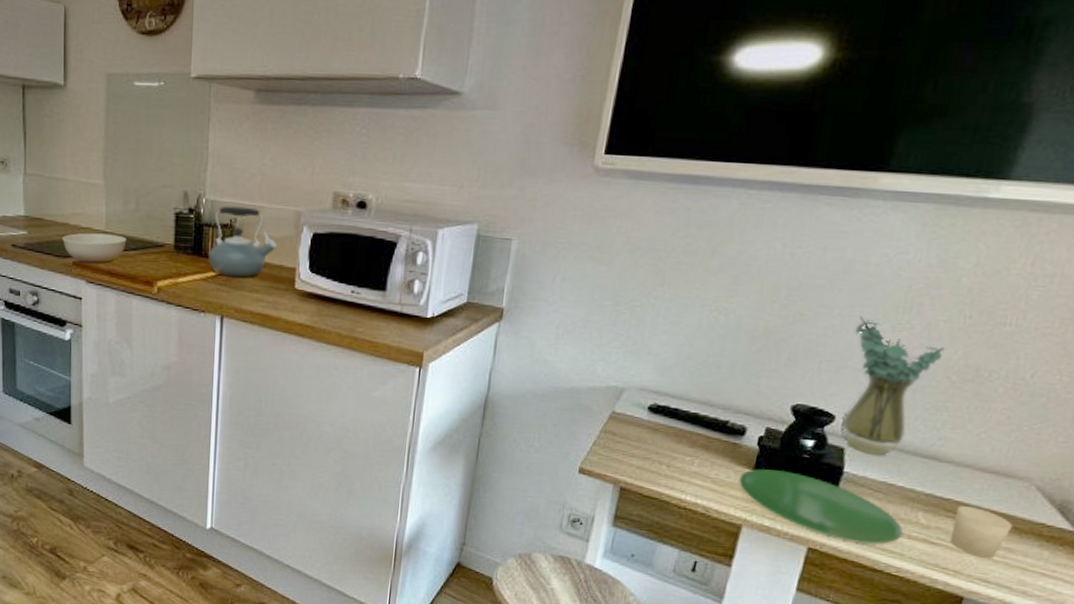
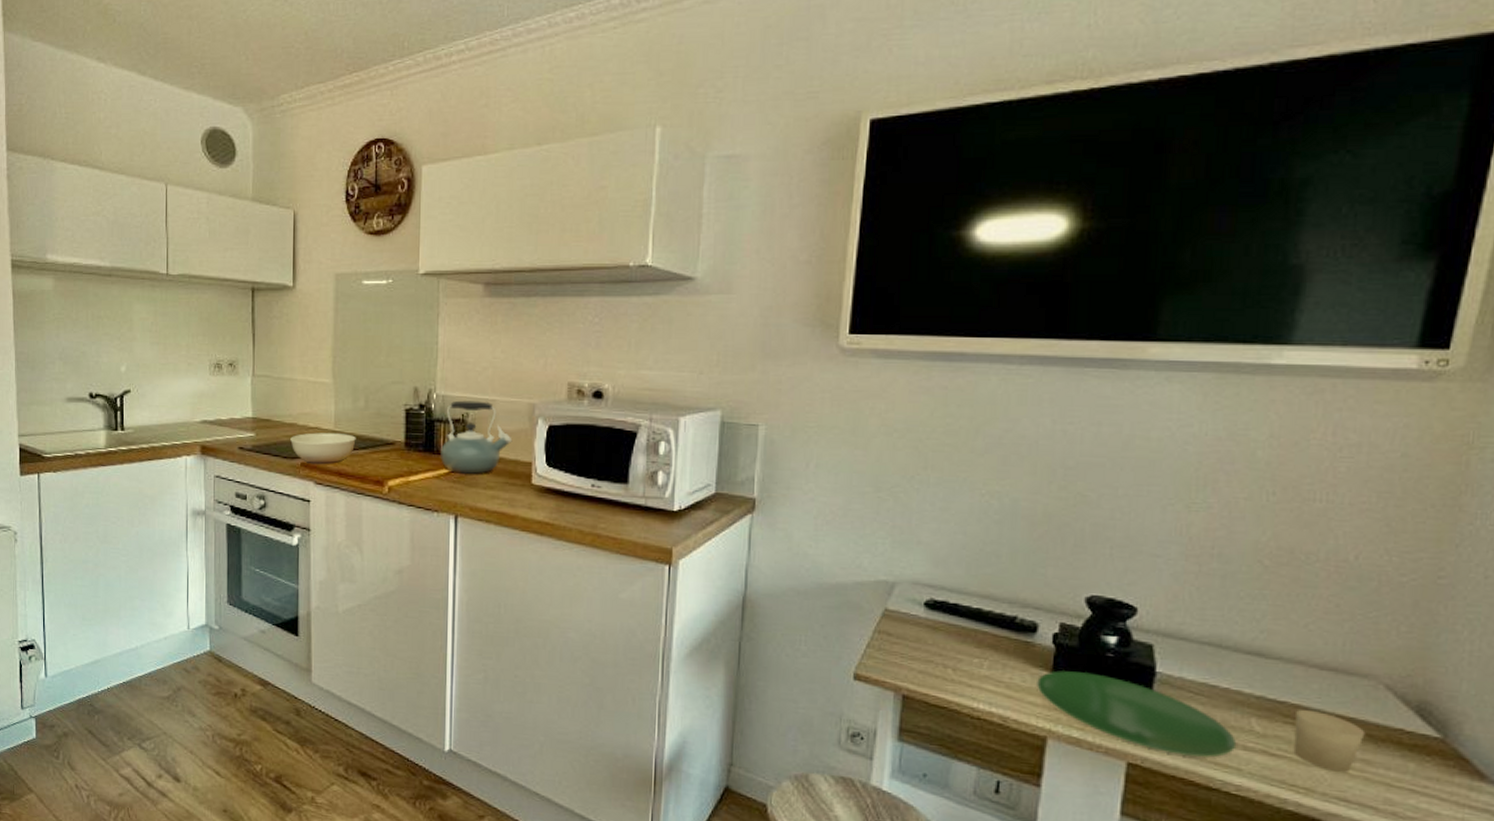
vase: present [842,316,945,457] -> none [1147,496,1250,654]

